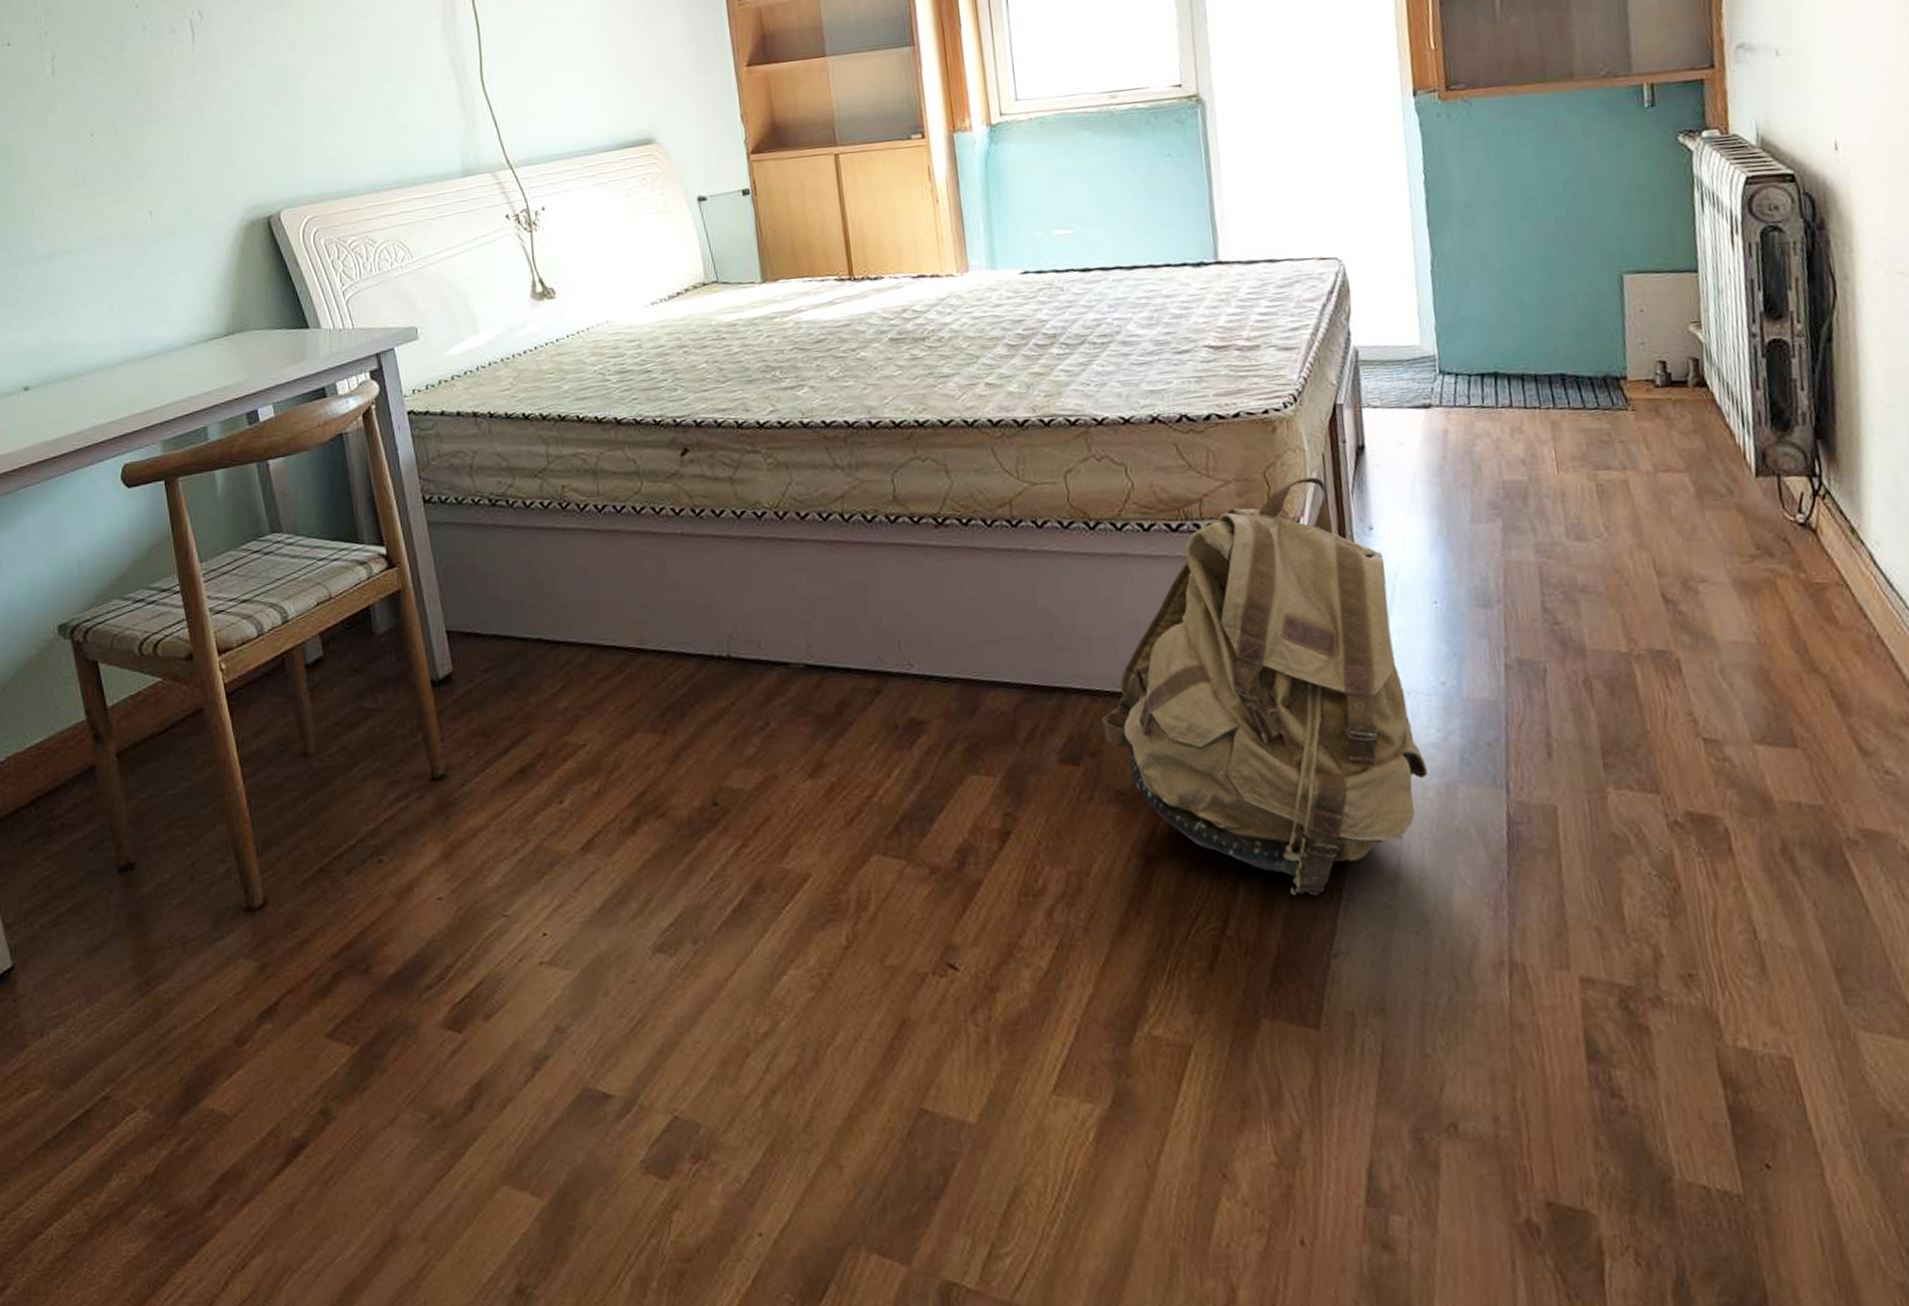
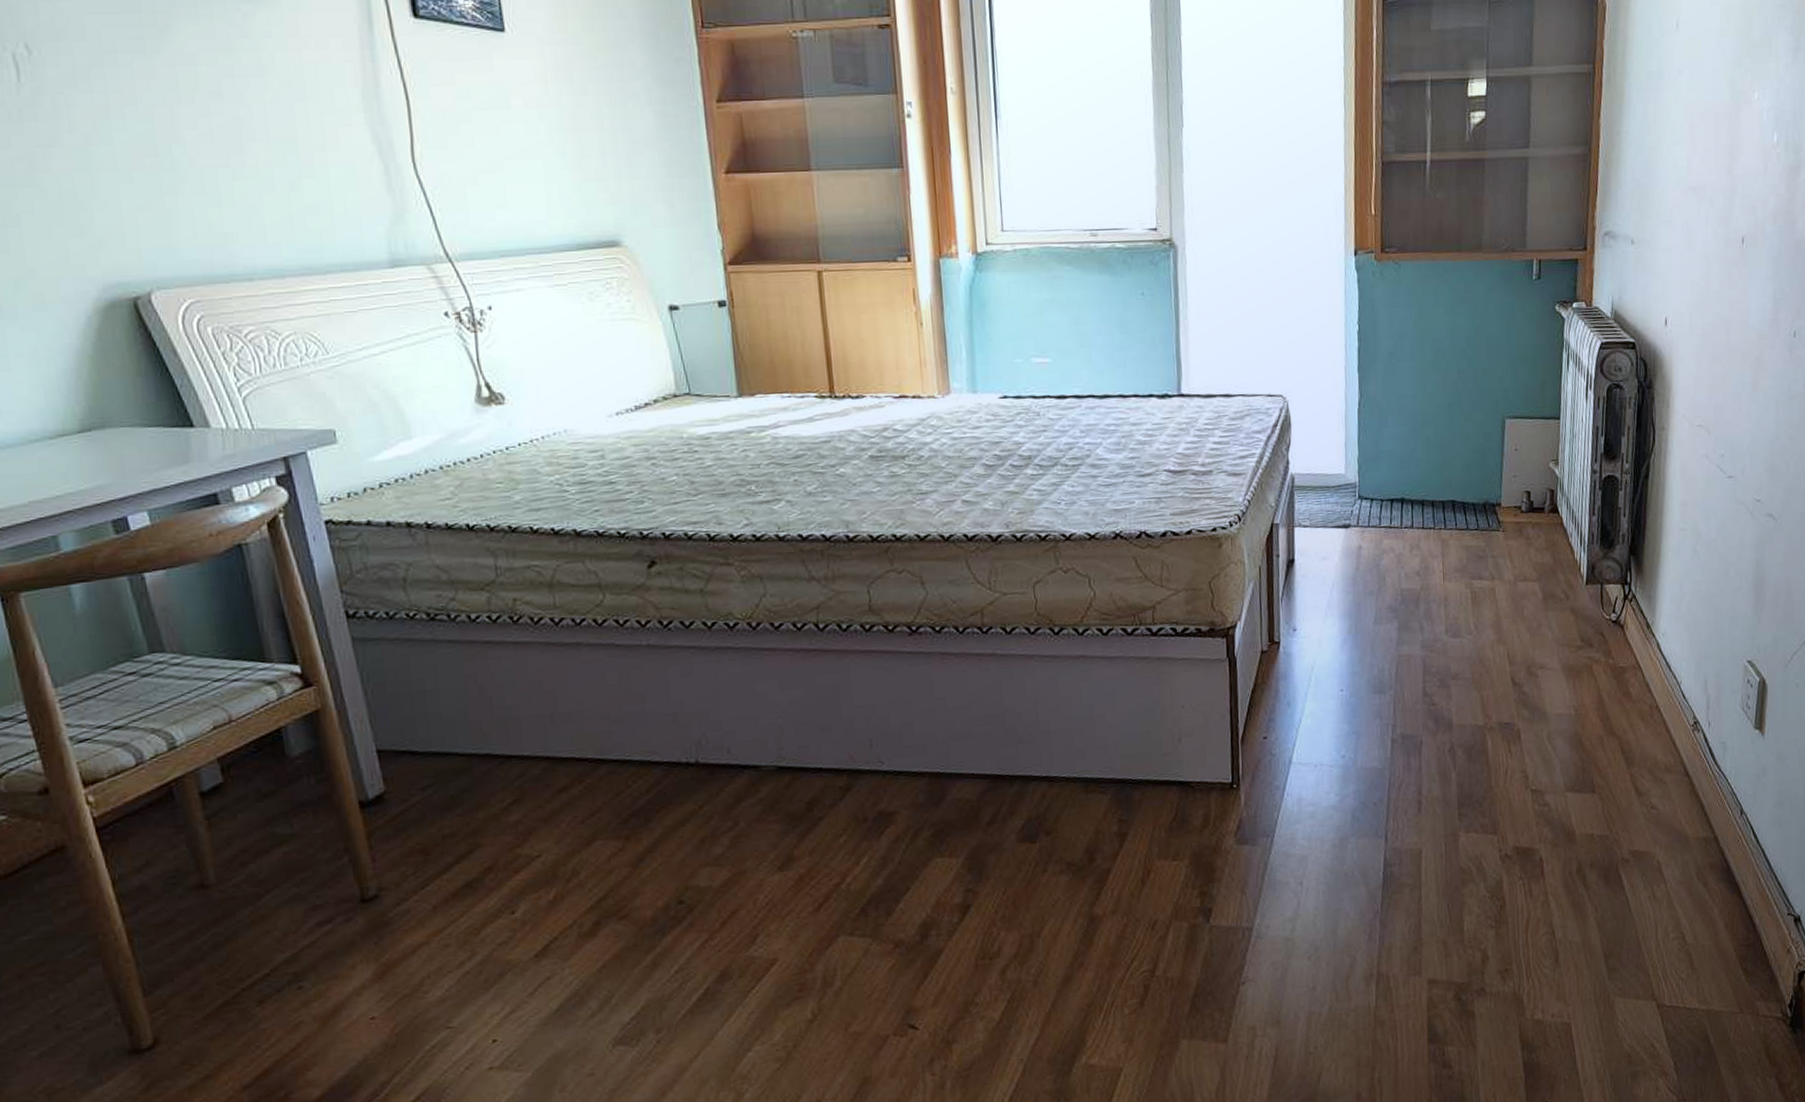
backpack: present [1101,477,1429,896] -> none [1057,586,1327,937]

